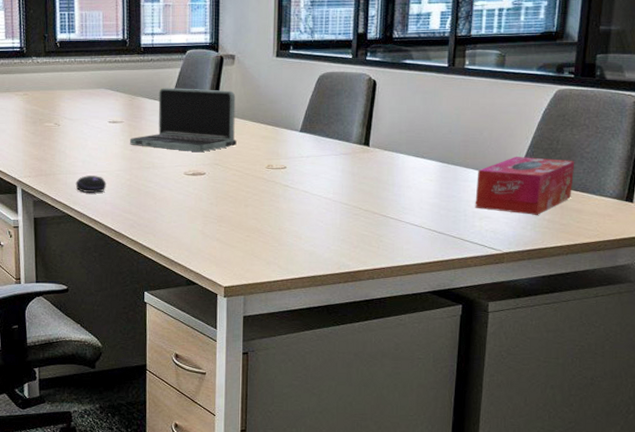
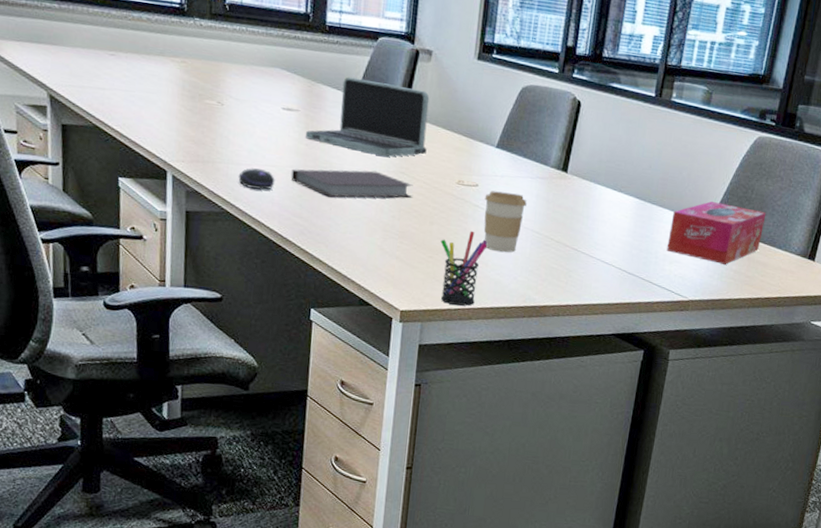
notebook: none [119,165,227,193] -> present [291,168,413,198]
pen holder: none [255,208,300,277] -> present [440,230,488,306]
coffee cup: none [293,171,333,226] -> present [483,190,527,253]

